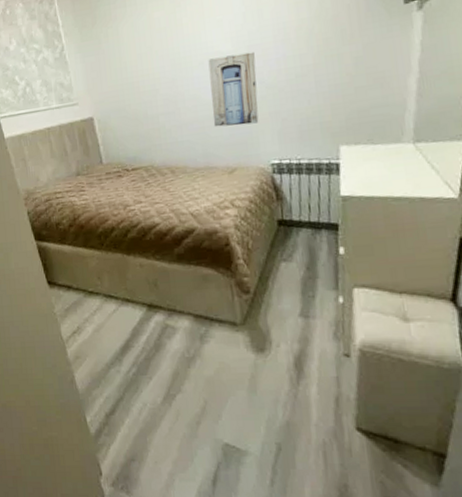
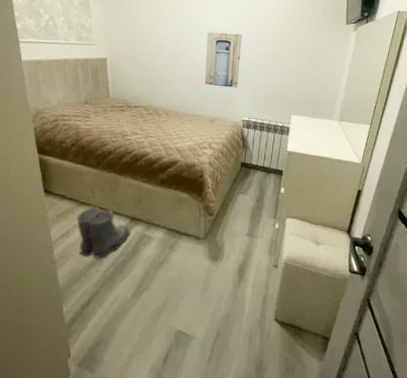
boots: none [86,294,150,357] -> present [76,206,130,258]

